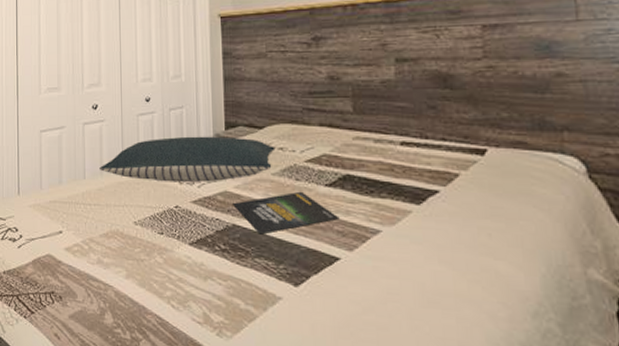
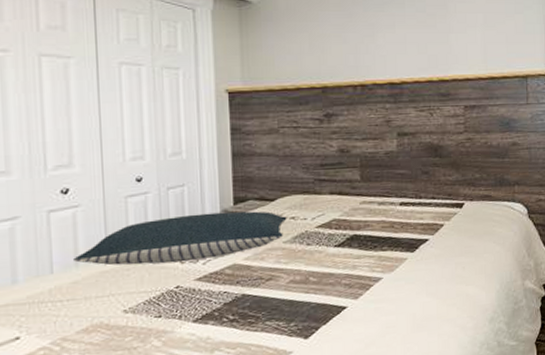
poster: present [233,191,340,235] -> none [242,254,347,299]

